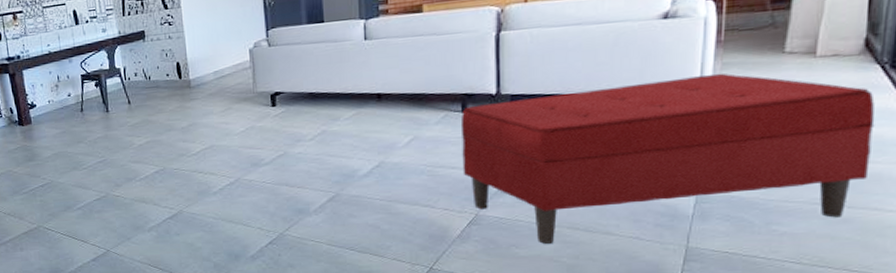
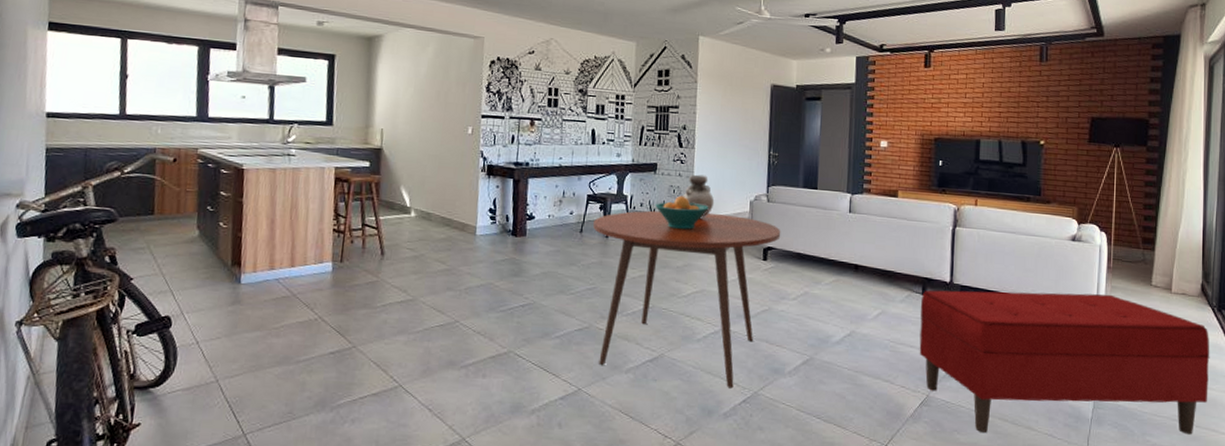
dining table: none [91,67,288,233] -> present [592,210,781,389]
fruit bowl: none [150,57,206,92] -> present [655,195,709,230]
vase: none [177,32,211,78] -> present [684,174,715,220]

